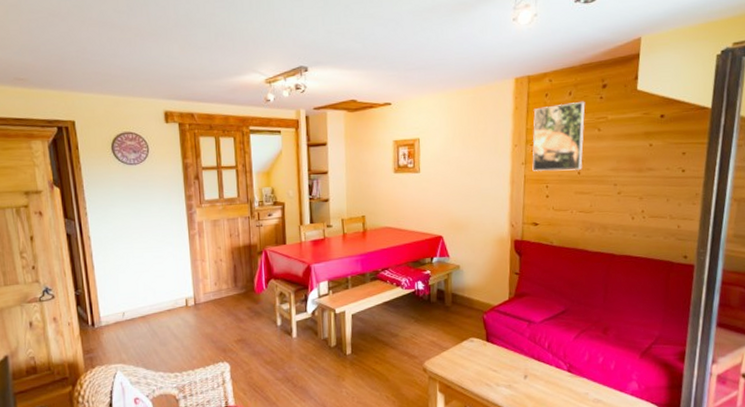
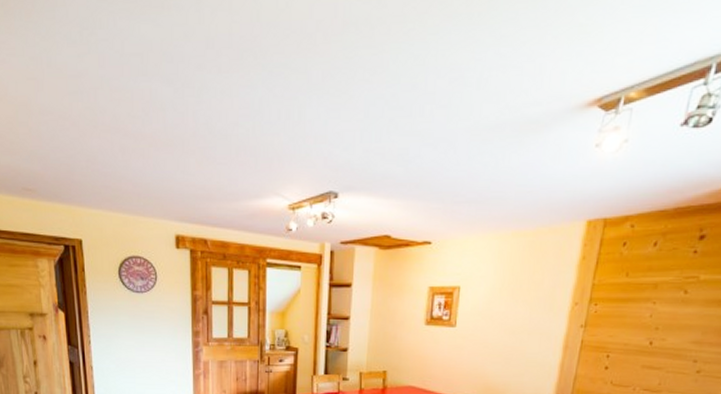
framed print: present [532,101,585,172] -> none [592,254,673,341]

